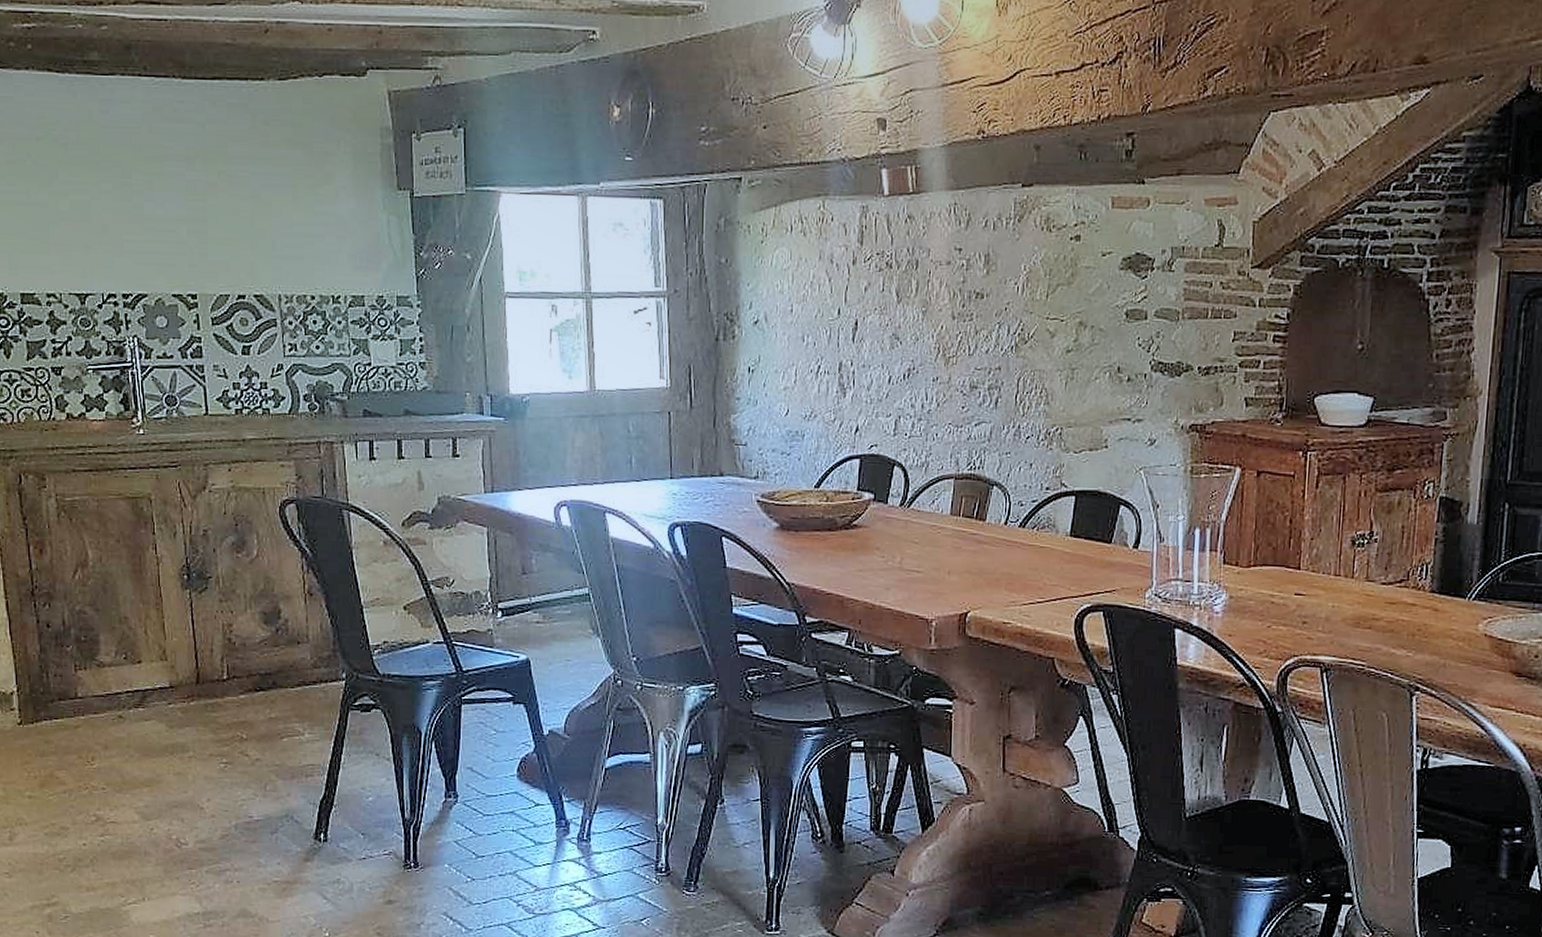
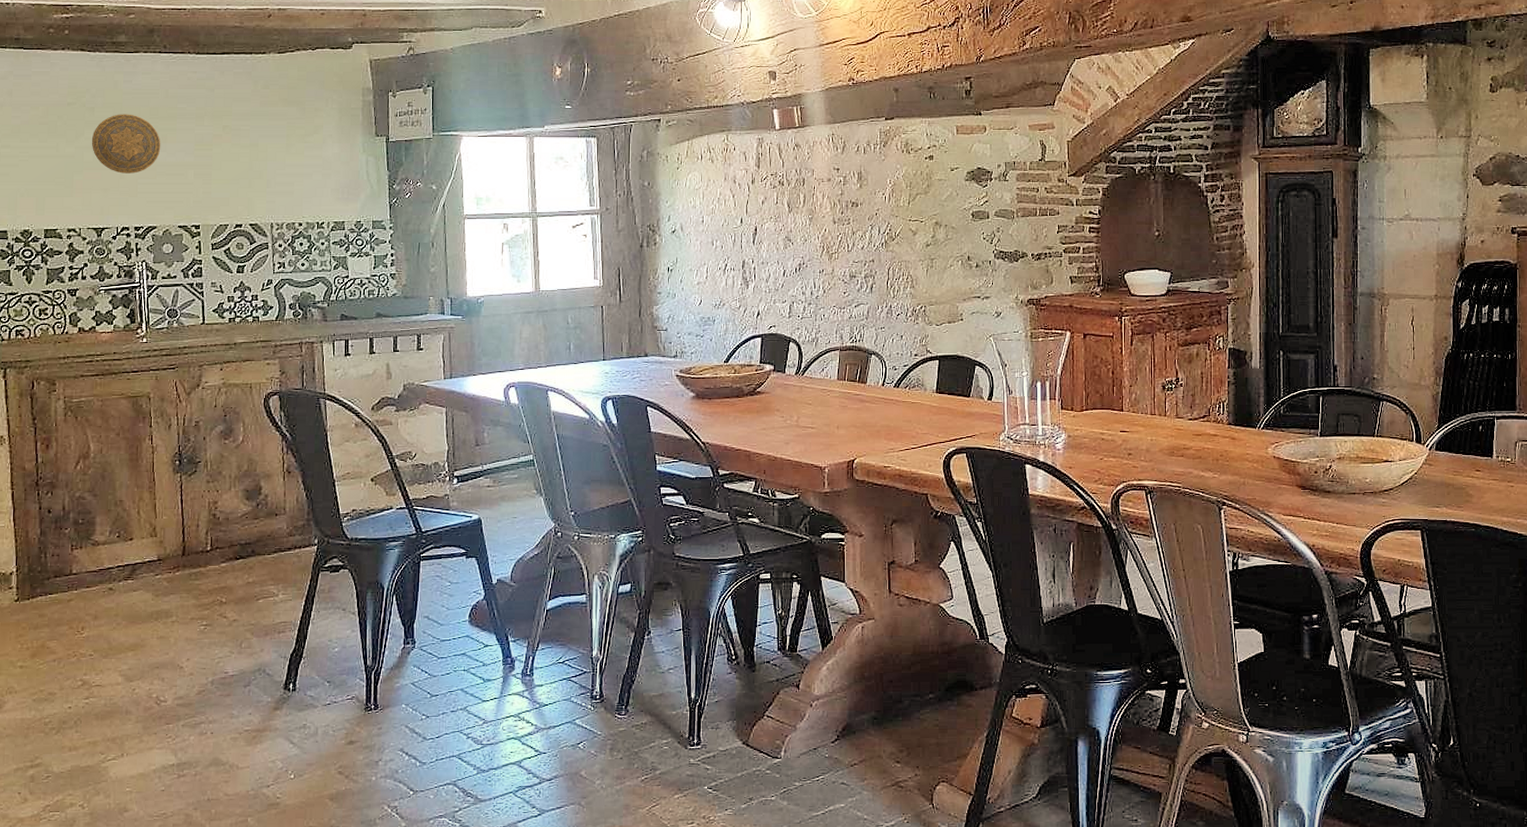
decorative plate: none [66,152,147,228] -> present [91,114,161,174]

